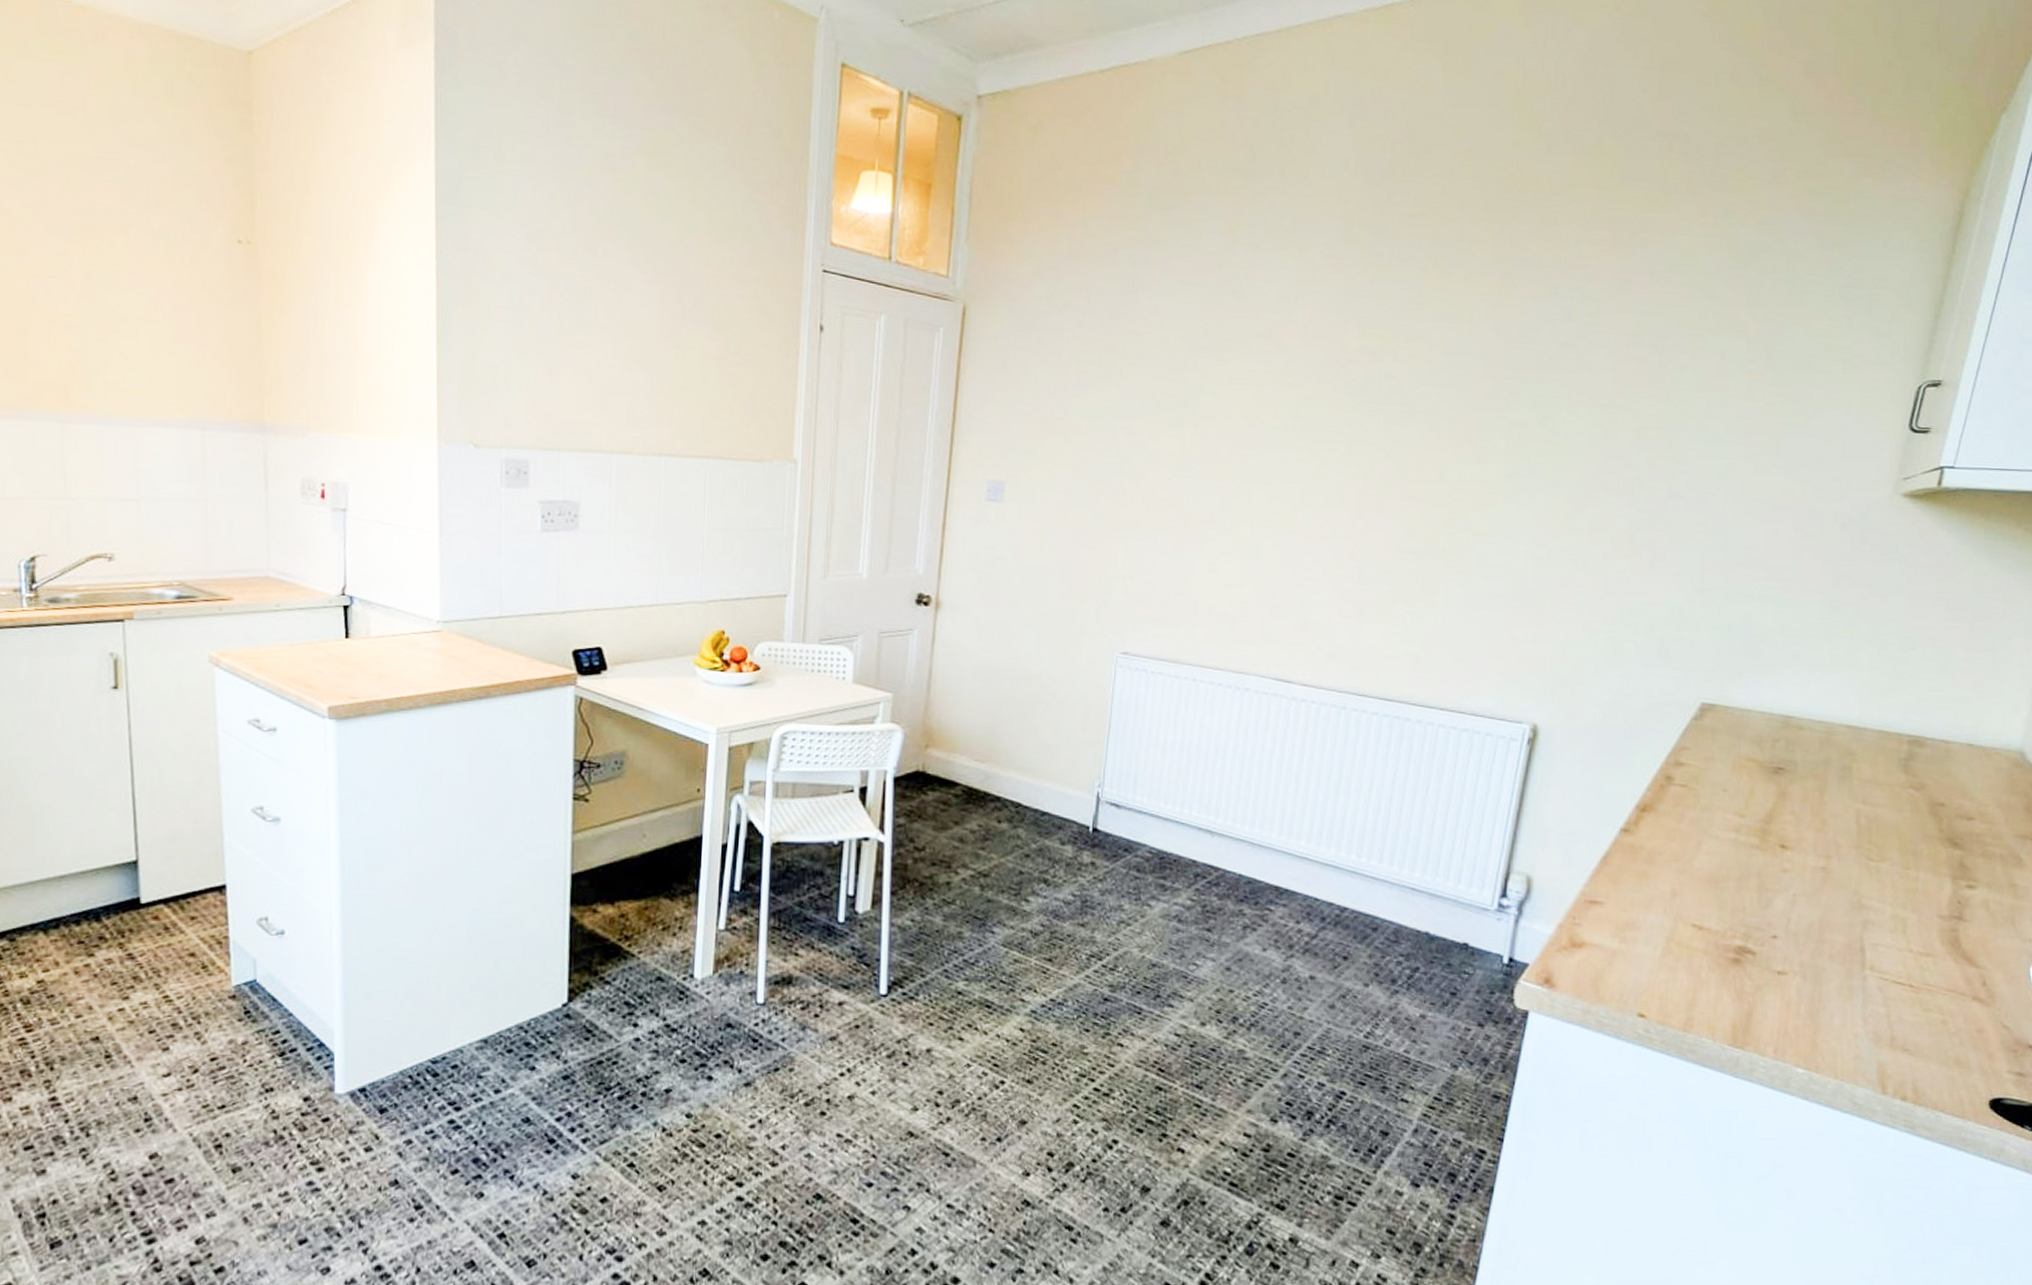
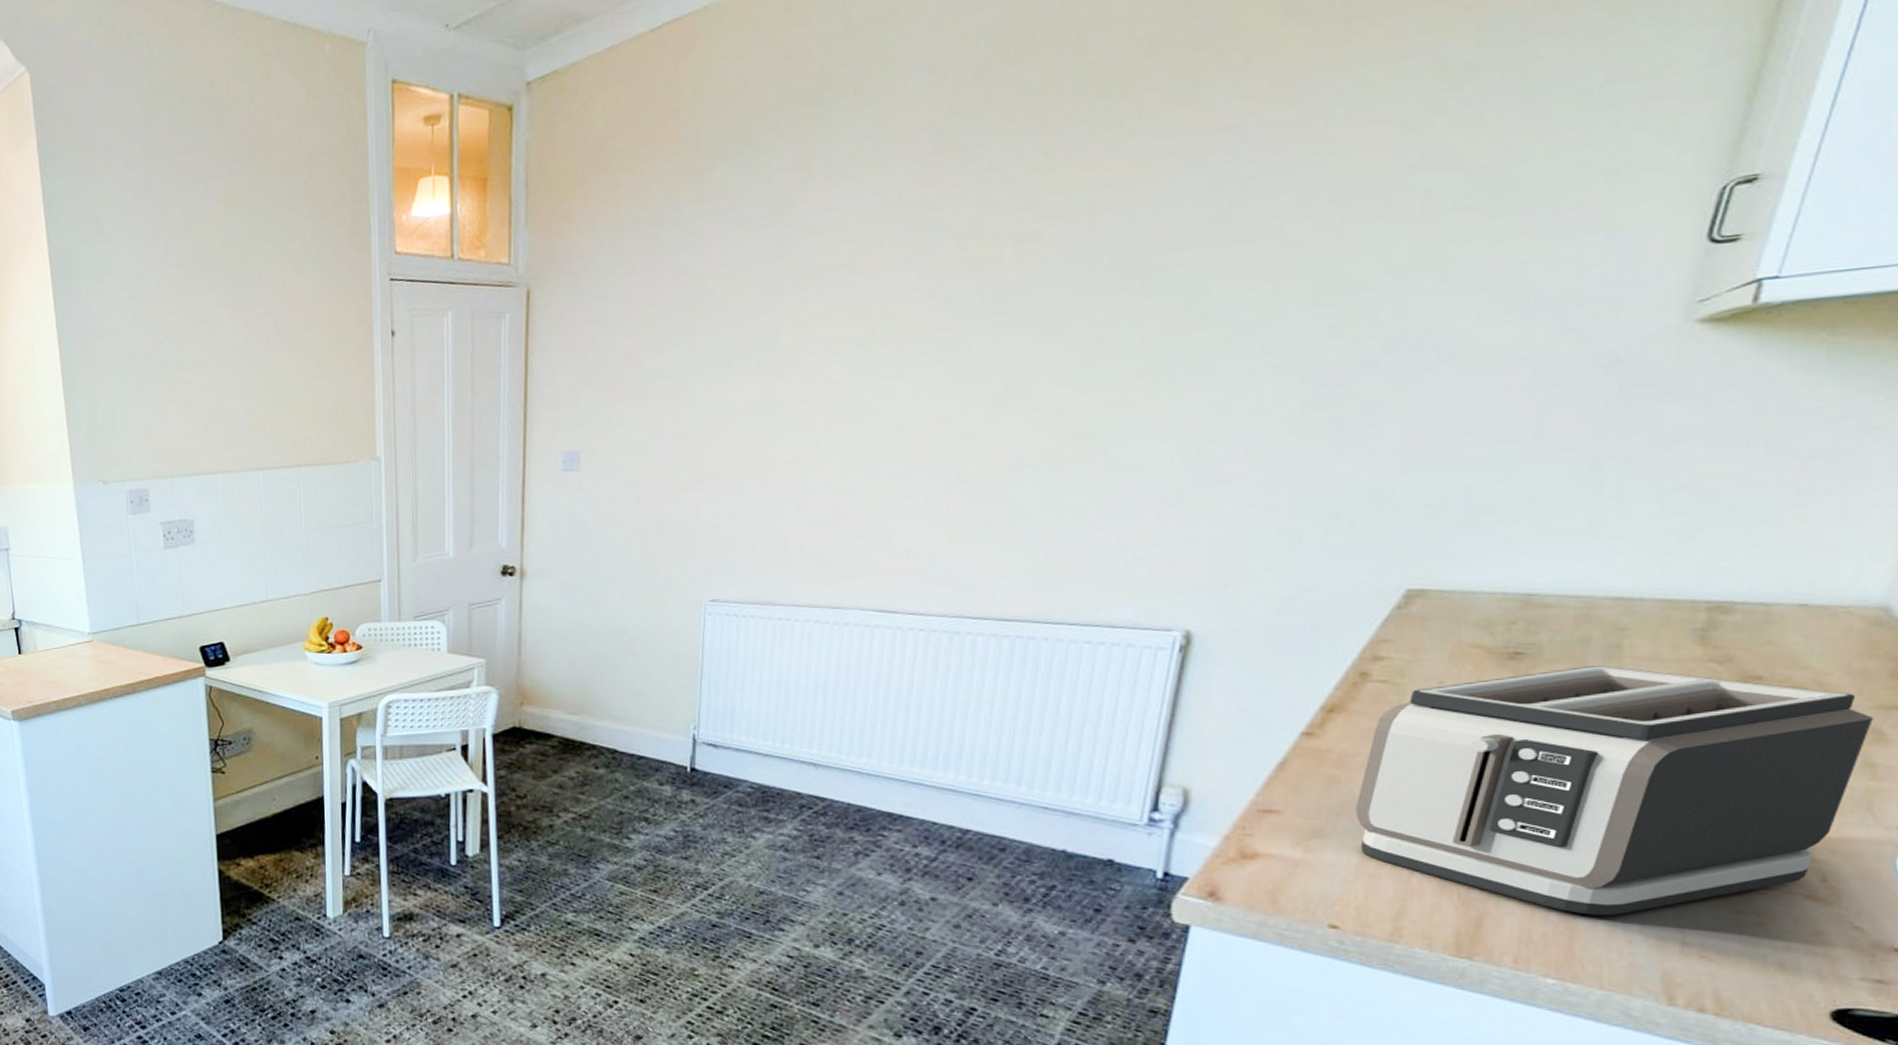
toaster: none [1661,784,2014,1011] -> present [1356,665,1873,916]

